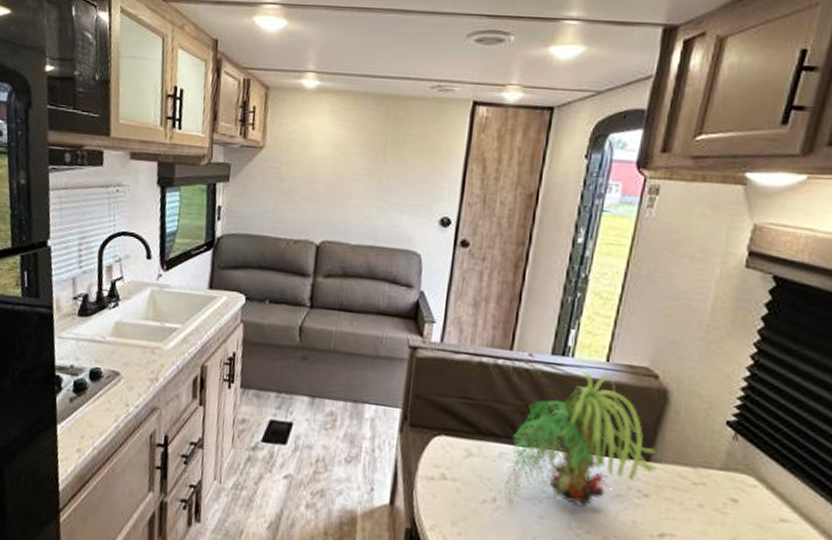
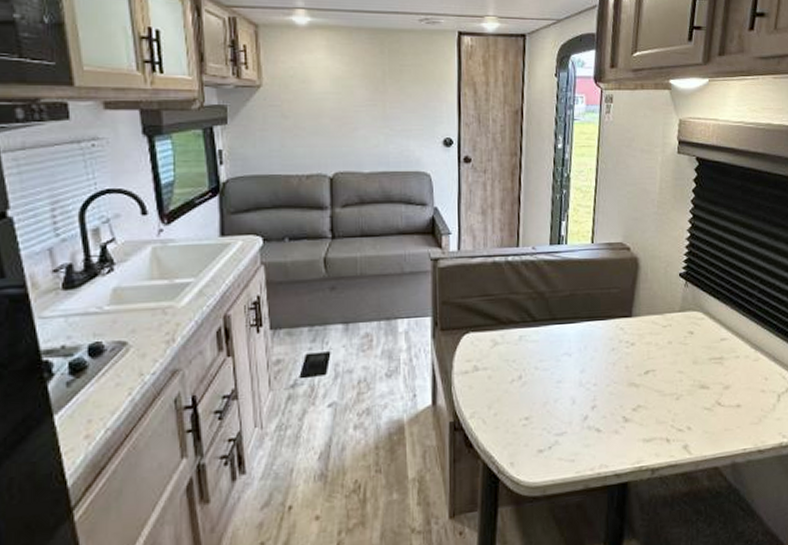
plant: present [504,372,658,507] -> none [526,254,638,380]

